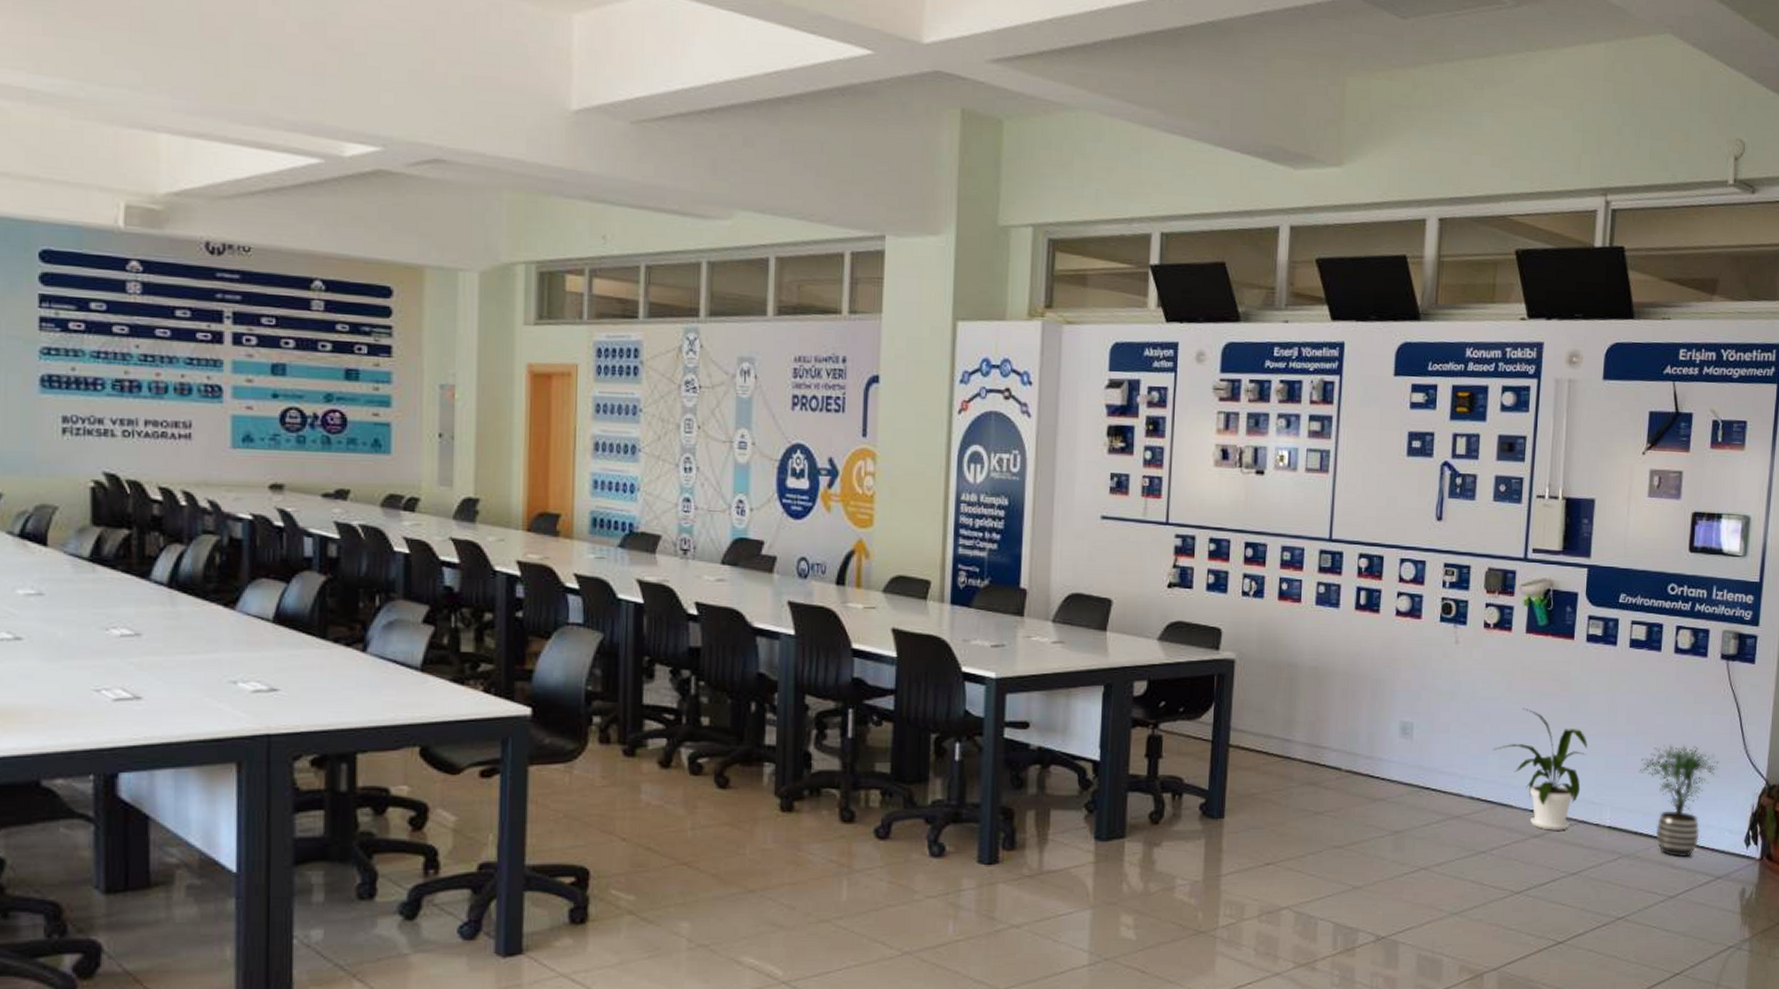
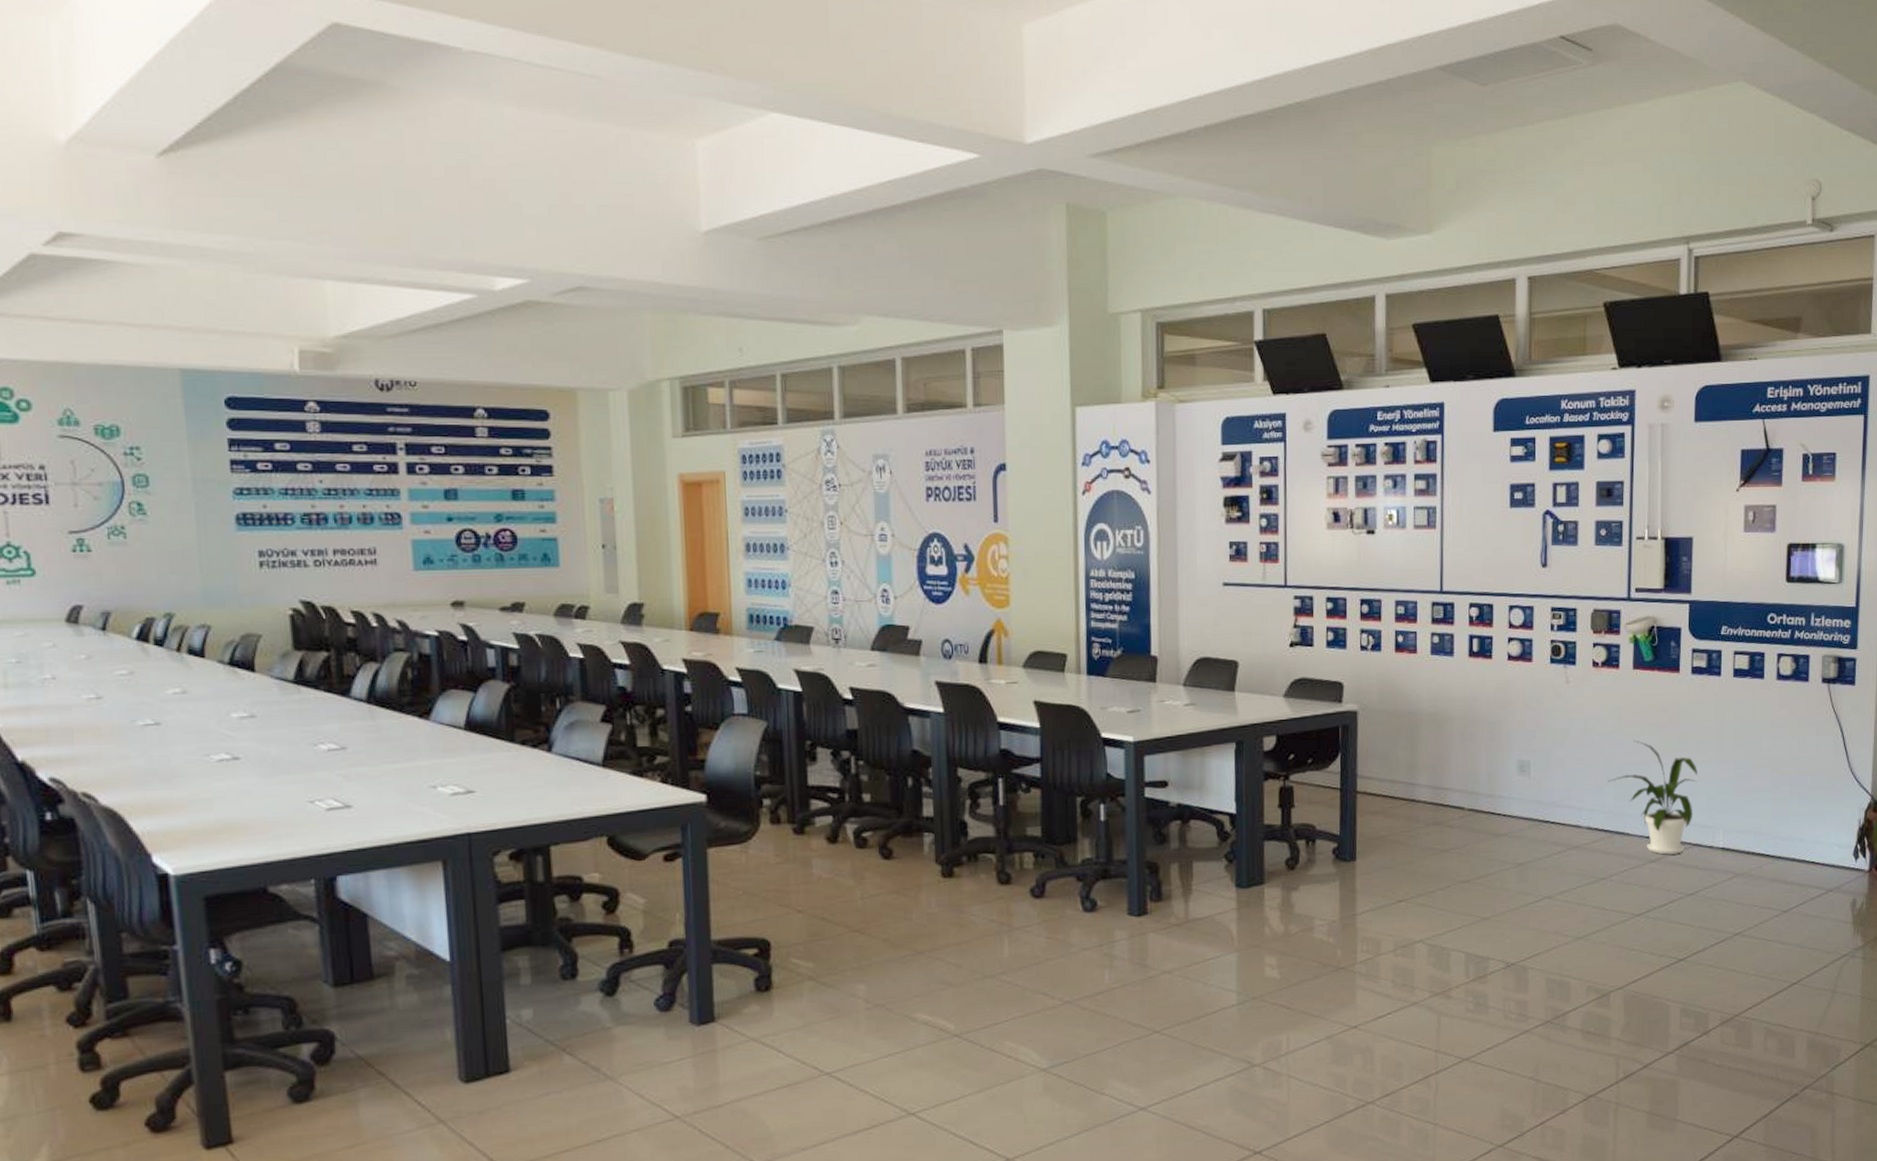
potted plant: present [1639,744,1720,858] -> none [1748,766,1826,874]

